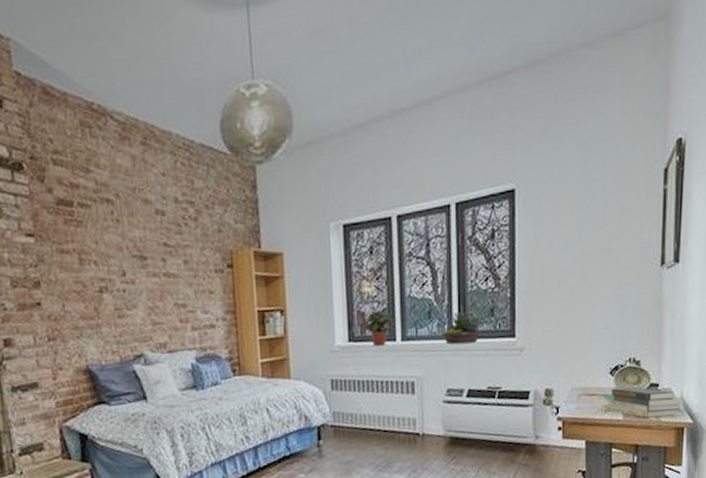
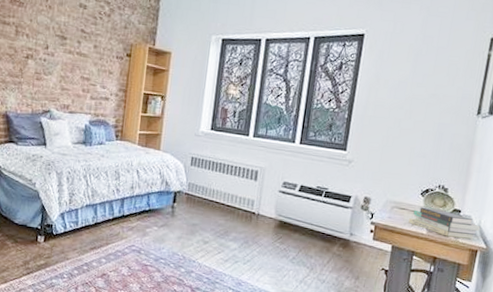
potted plant: present [361,310,397,346] -> none [223,110,252,138]
succulent planter: present [441,310,481,345] -> none [286,121,321,150]

